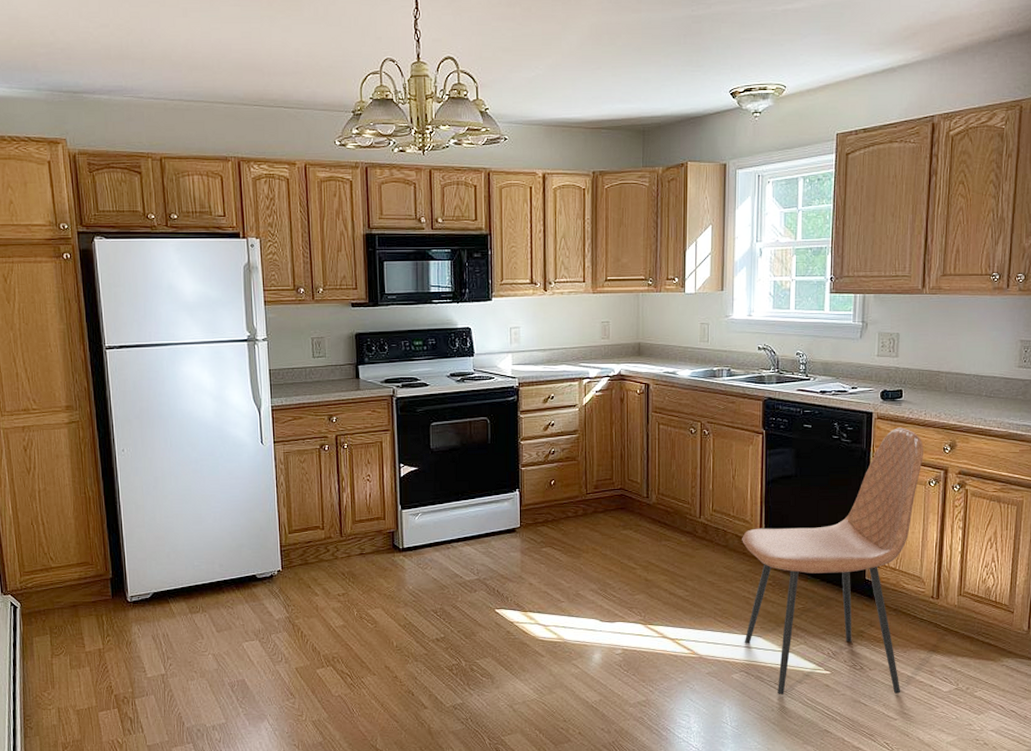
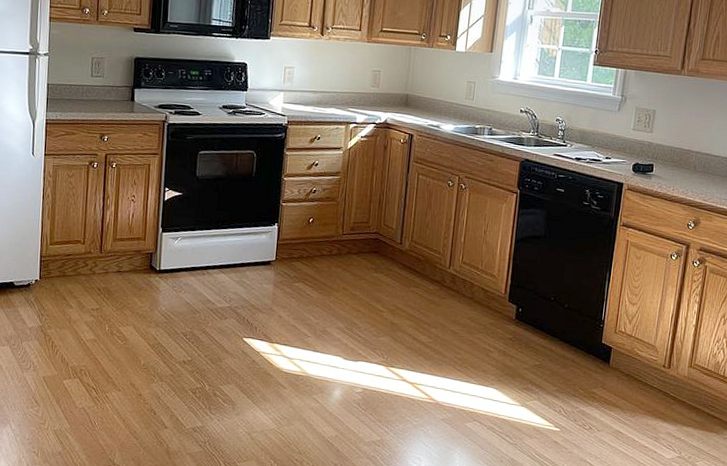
chair: present [742,427,924,695] -> none [481,200,669,456]

